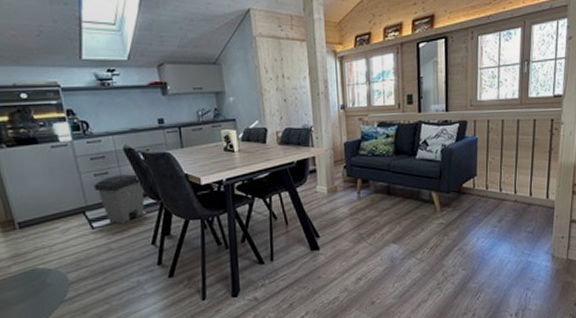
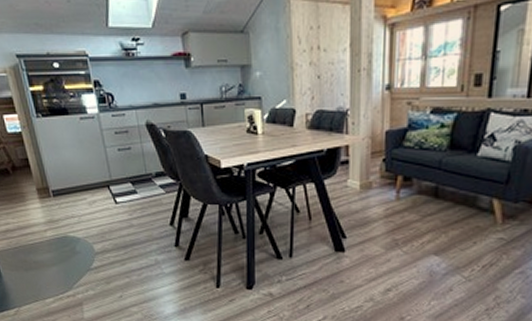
trash can: present [94,174,145,225] -> none [118,151,165,202]

